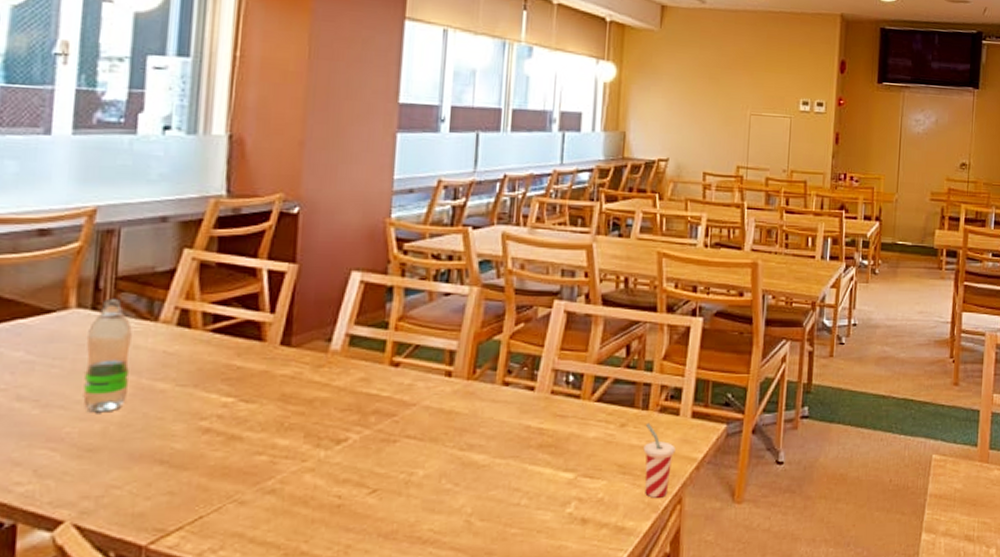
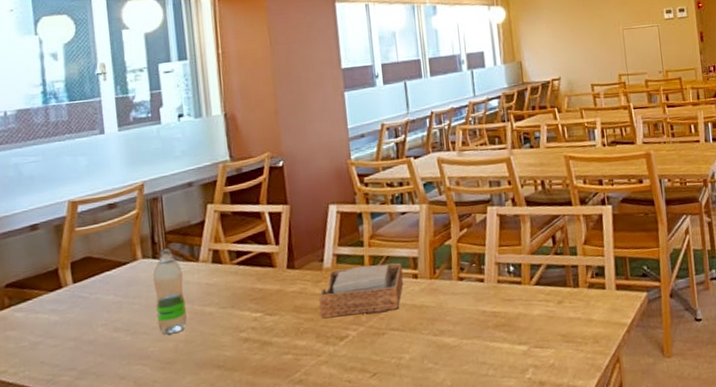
napkin holder: none [314,354,434,414] -> present [318,262,403,319]
beverage cup: present [643,422,676,499] -> none [578,298,607,360]

